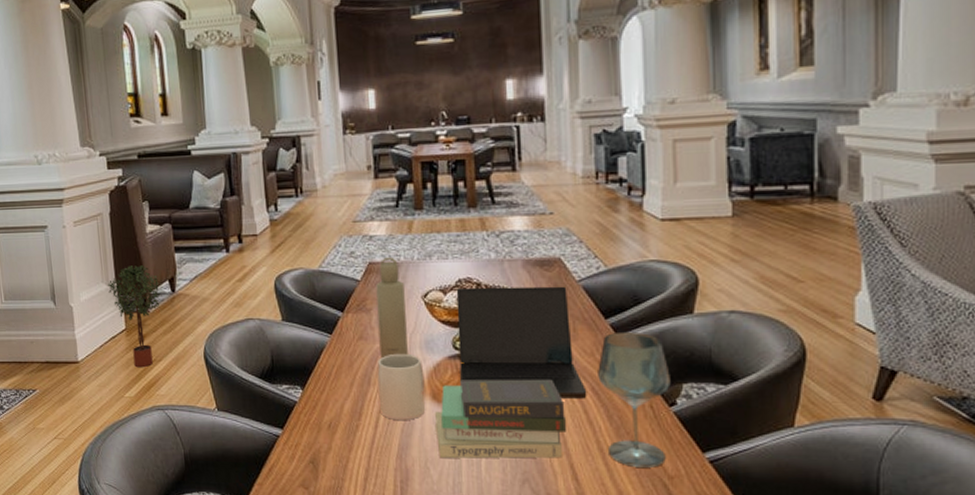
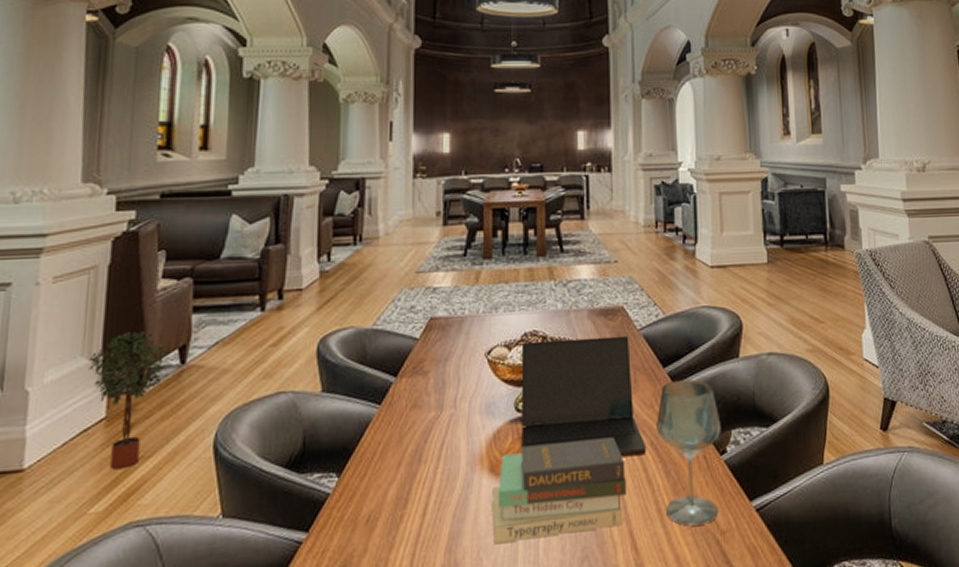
bottle: present [376,257,408,357] -> none [435,310,467,428]
mug: present [376,353,426,421] -> none [428,421,483,504]

